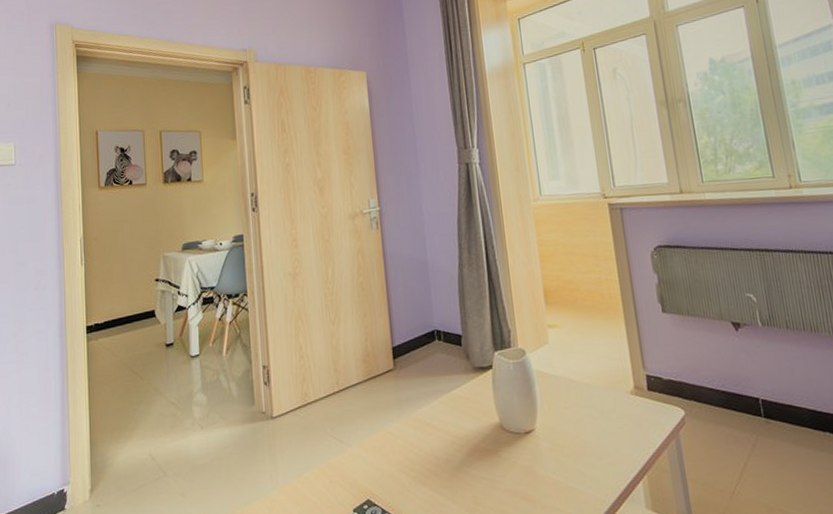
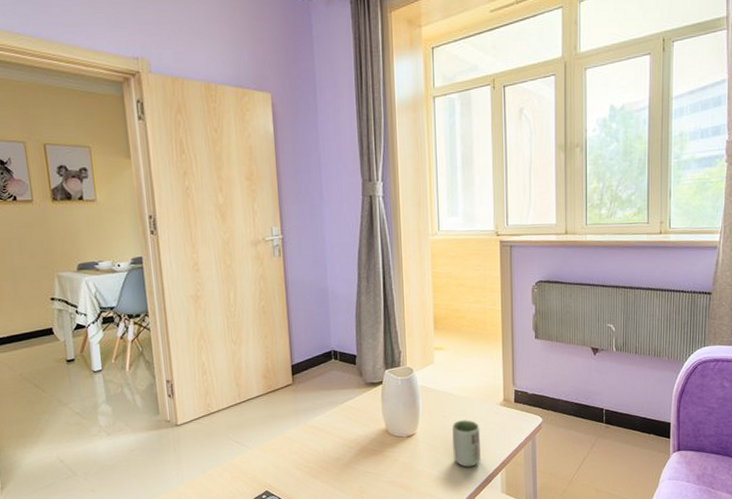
cup: none [577,412,616,474] -> present [452,420,481,467]

